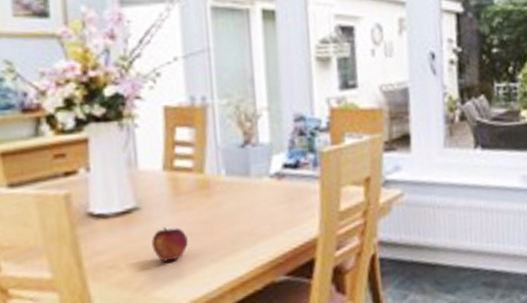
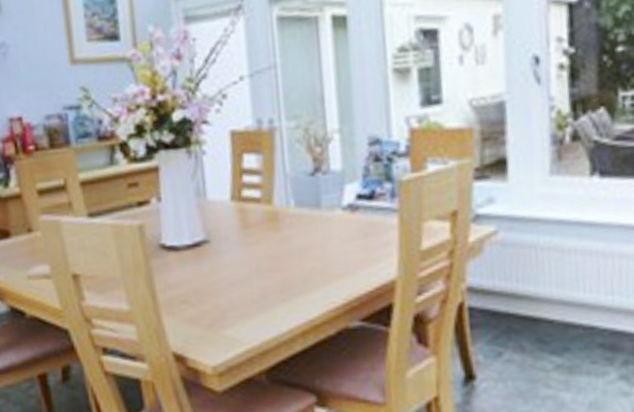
fruit: present [152,226,188,262] -> none [221,261,258,299]

